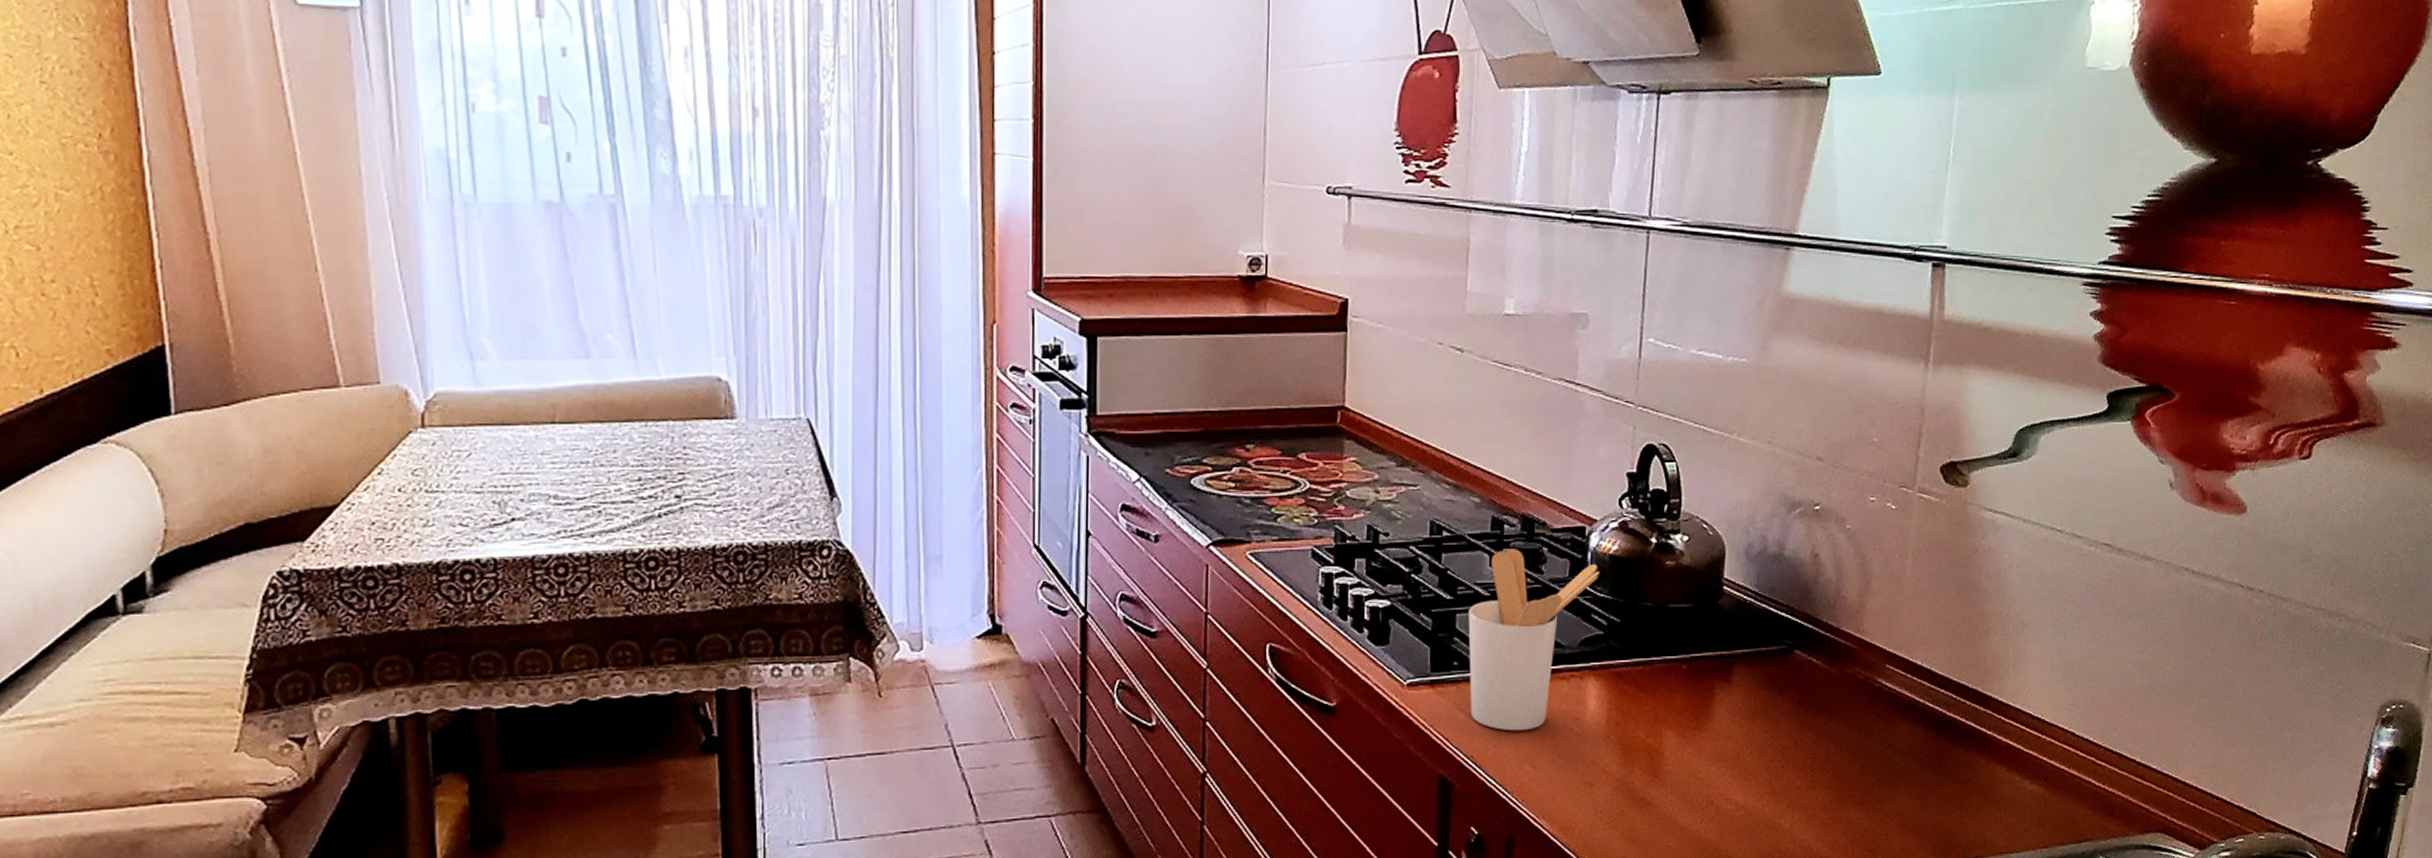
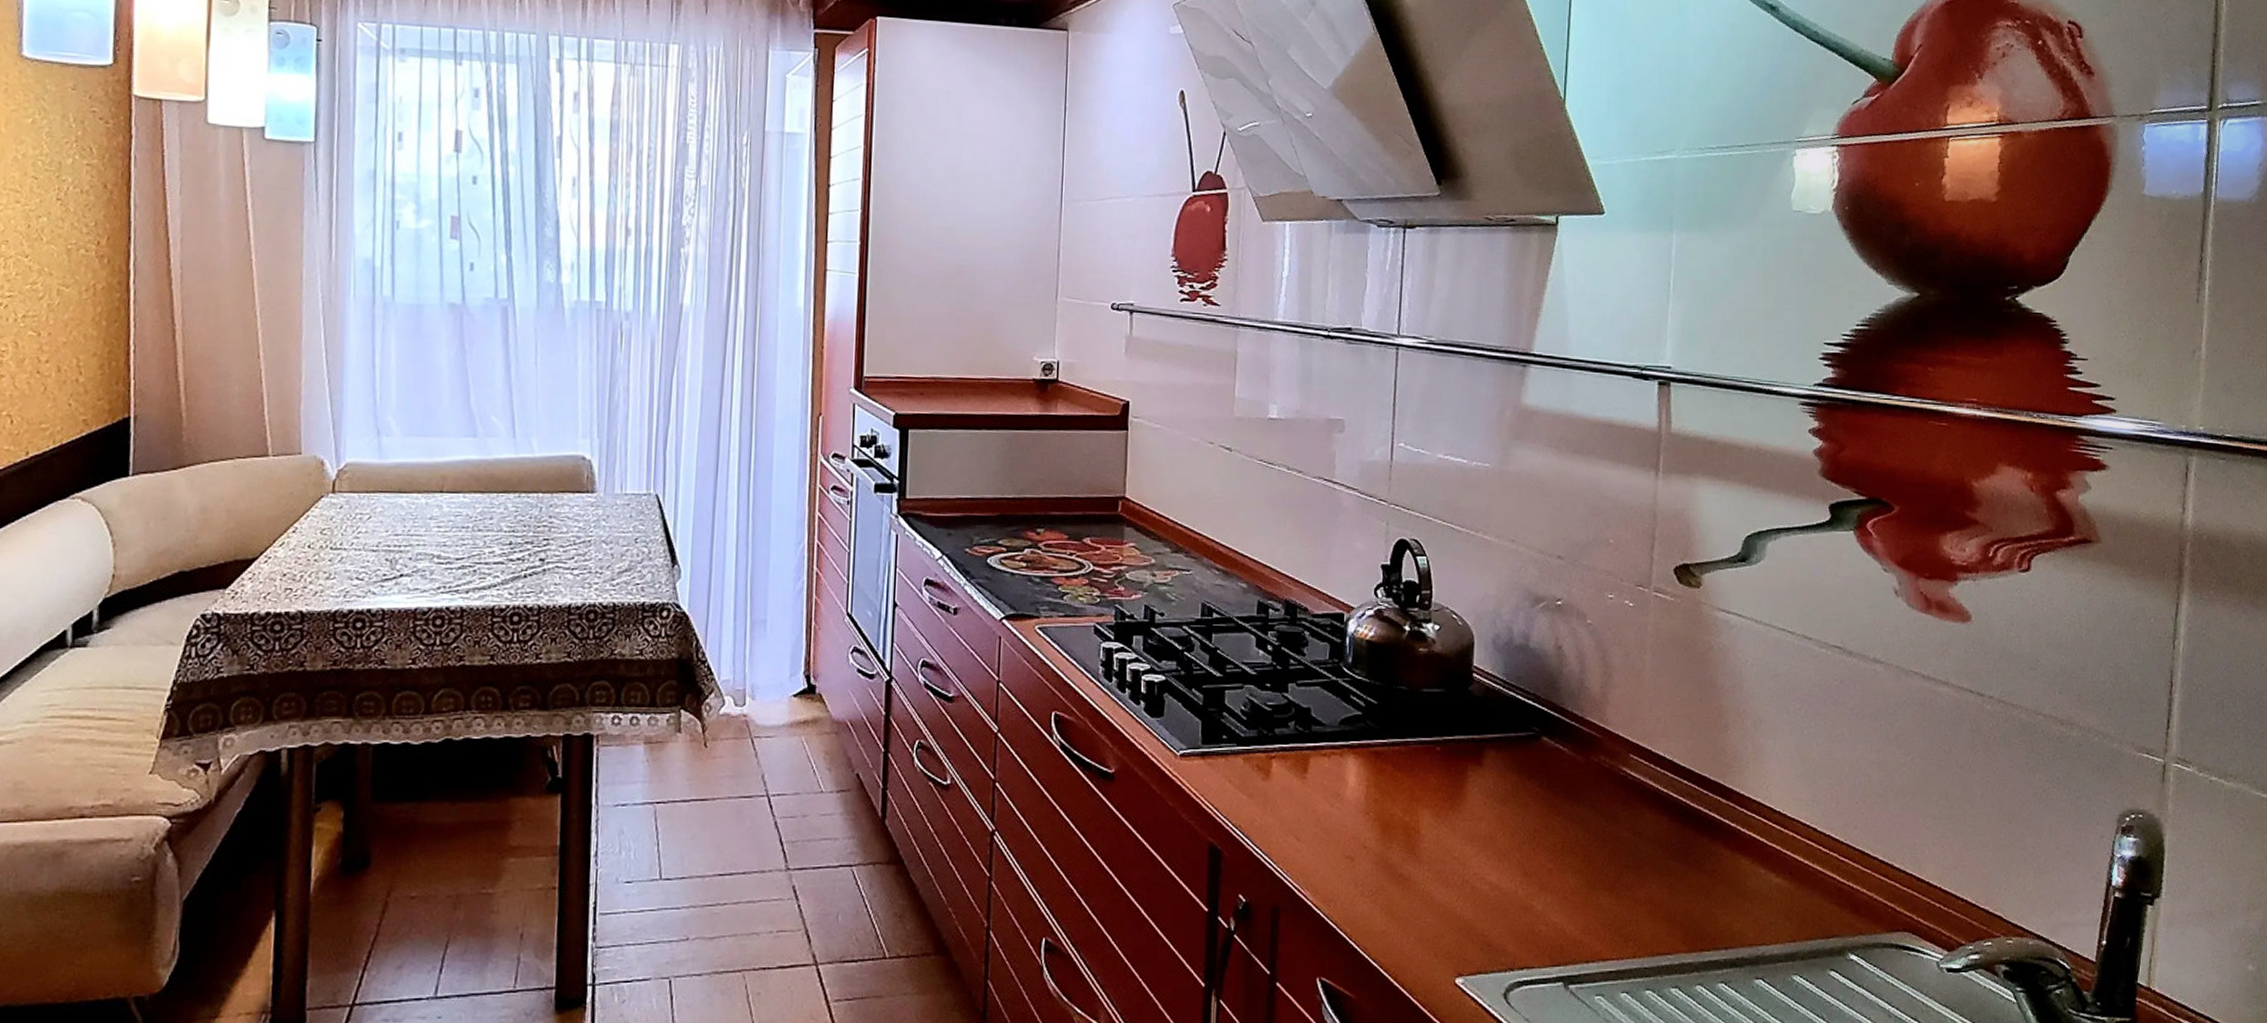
utensil holder: present [1468,549,1600,731] -> none [1236,631,1358,804]

